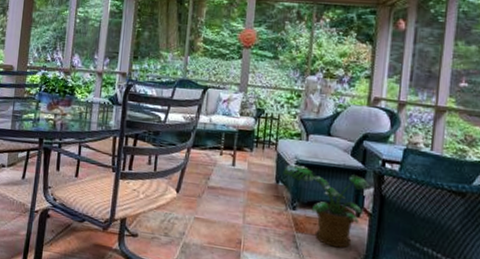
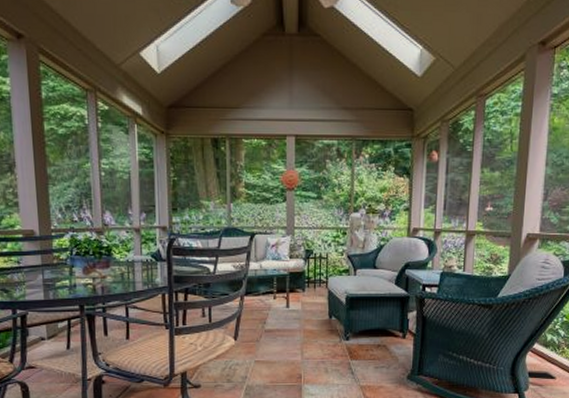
potted plant: present [283,164,370,248] -> none [335,299,413,368]

